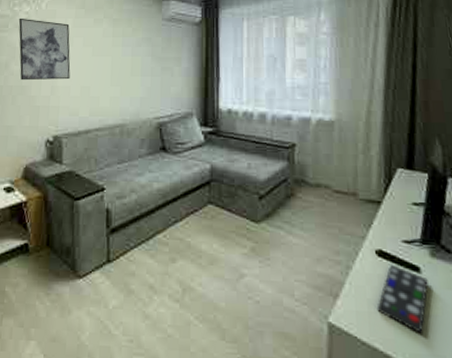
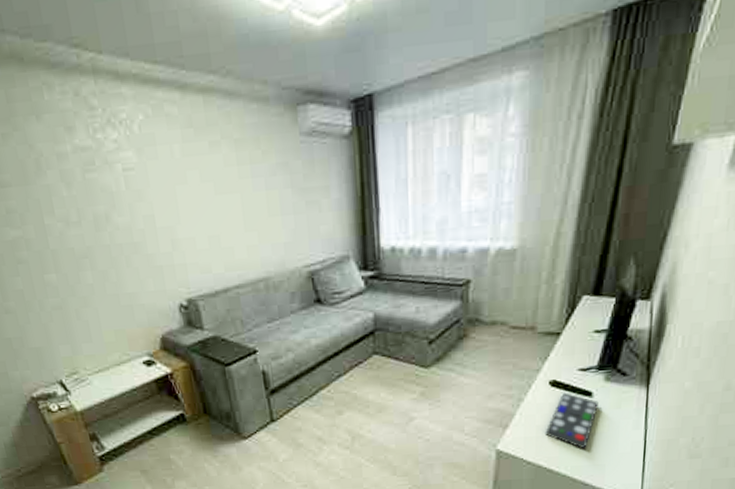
wall art: present [18,18,71,81] -> none [106,149,192,236]

